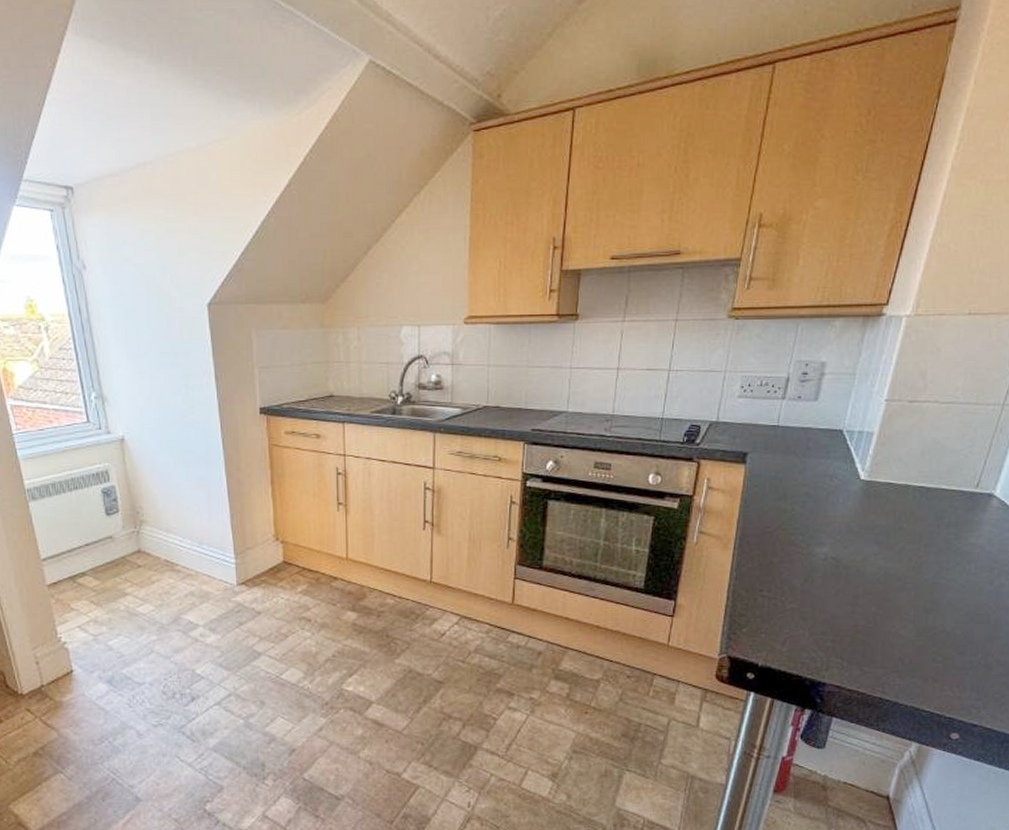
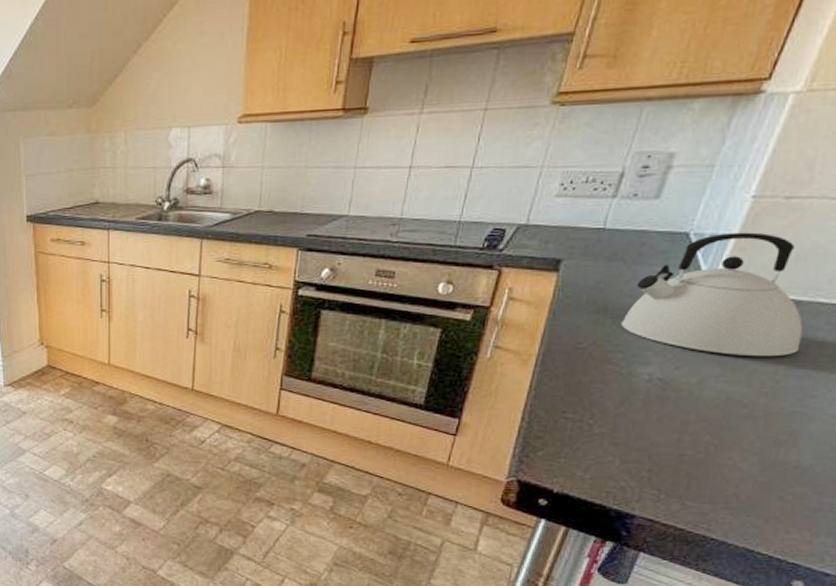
kettle: none [799,430,934,536] -> present [621,232,803,357]

